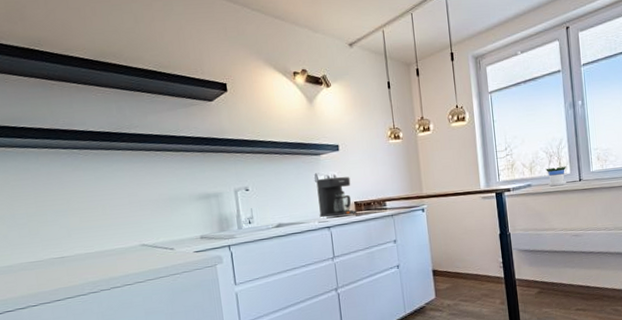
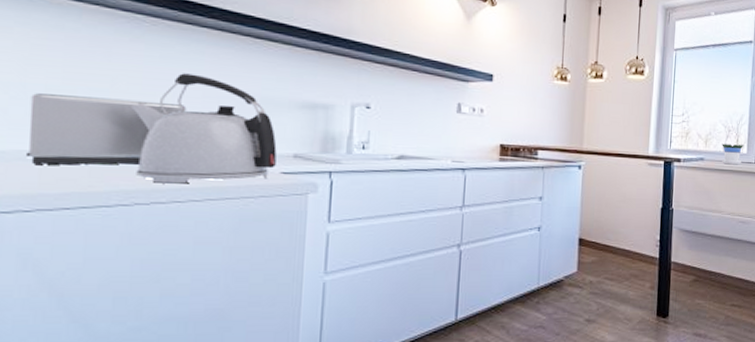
toaster: none [19,212,120,272] -> present [25,93,187,166]
kettle: none [83,187,189,273] -> present [131,73,277,184]
coffee maker: present [316,176,358,218] -> none [454,109,502,160]

